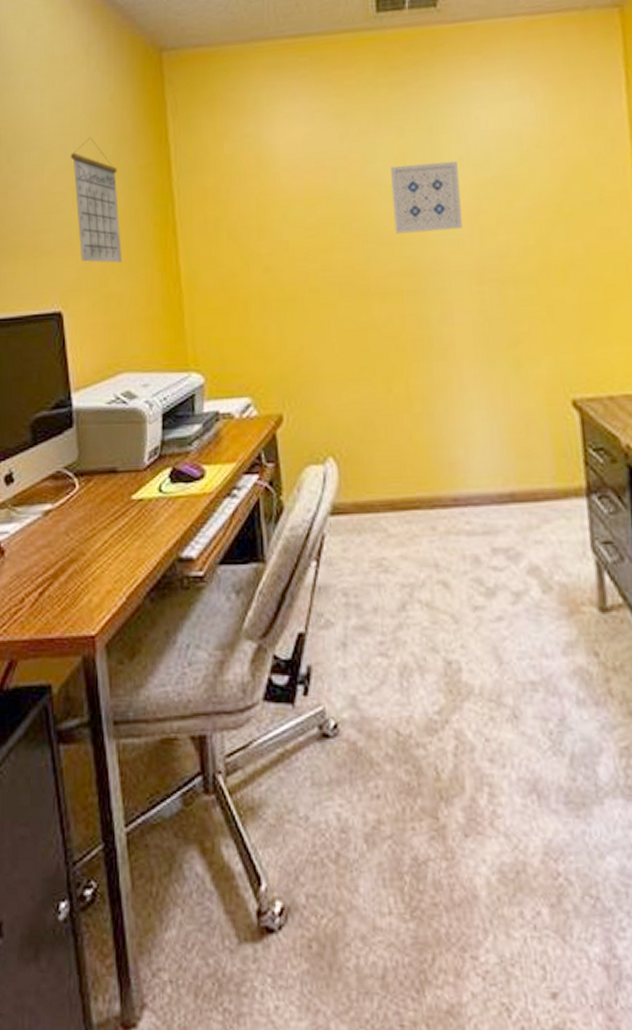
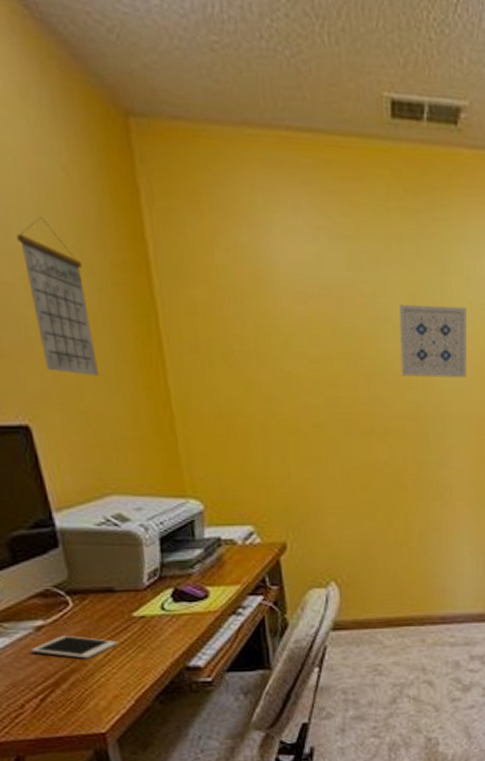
cell phone: none [37,520,115,547] -> present [31,635,117,659]

